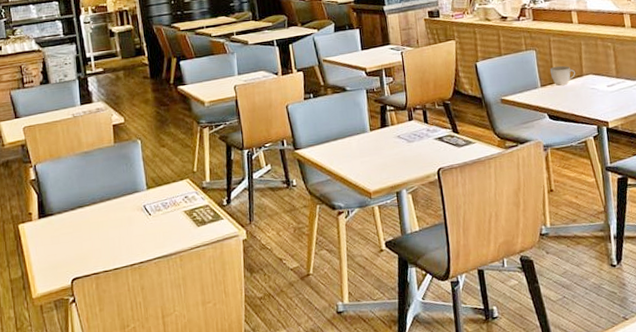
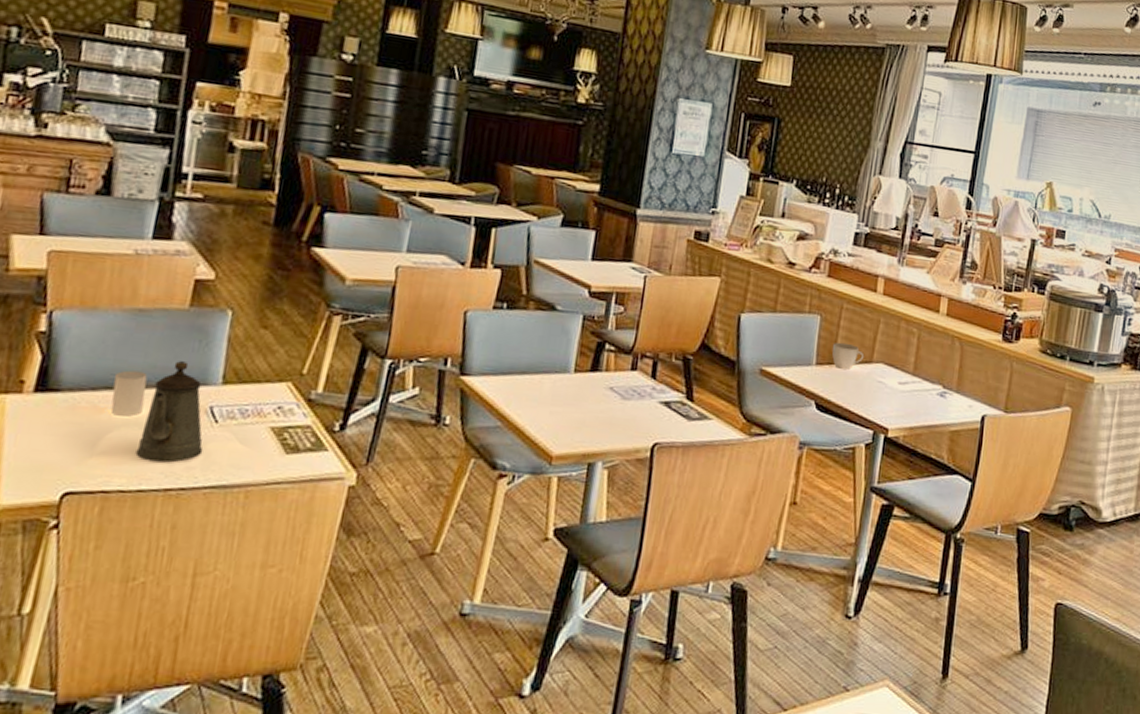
cup: none [82,192,104,224] -> present [110,370,148,418]
coffee pot: none [107,180,147,249] -> present [135,361,204,463]

